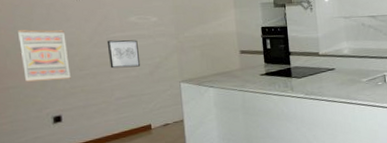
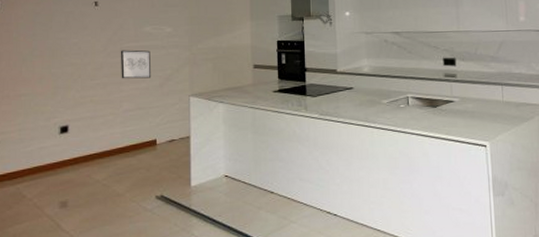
wall art: present [18,29,71,82] -> none [36,37,82,90]

